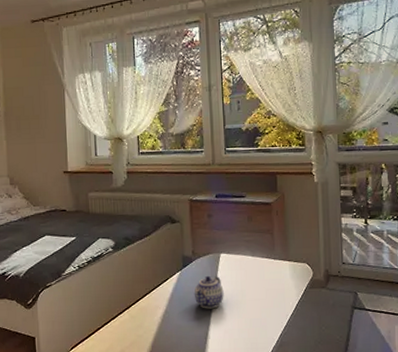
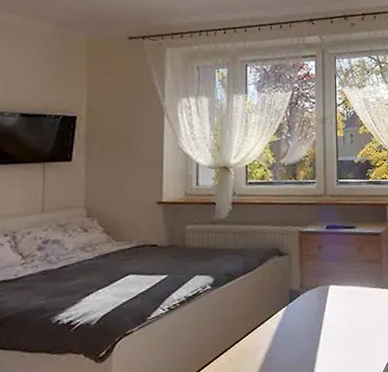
teapot: present [194,275,224,309] -> none [300,309,332,345]

